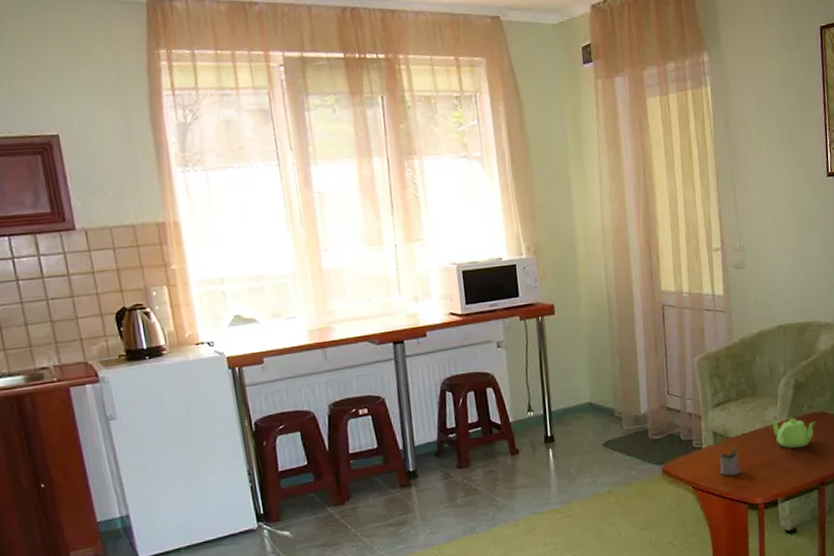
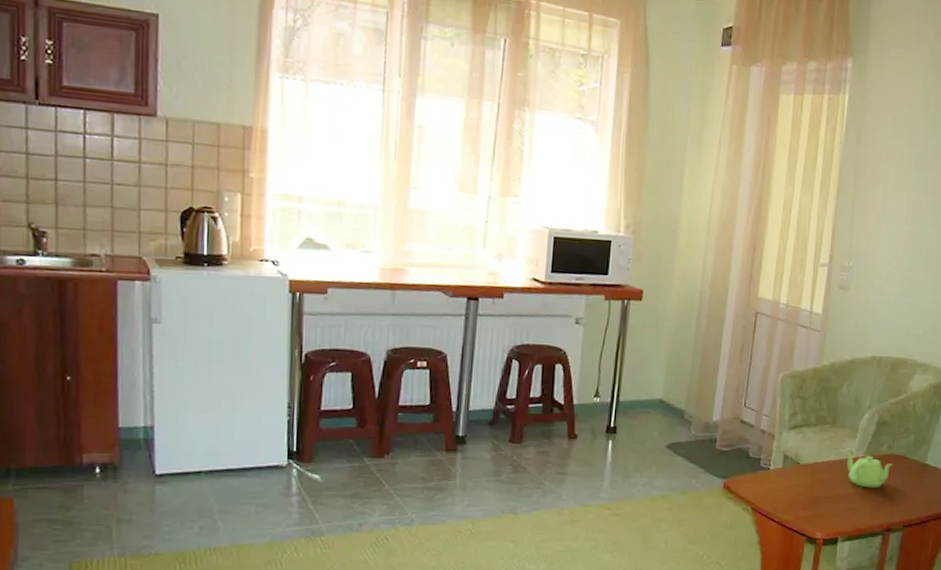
tea glass holder: present [719,446,742,476] -> none [782,473,806,504]

